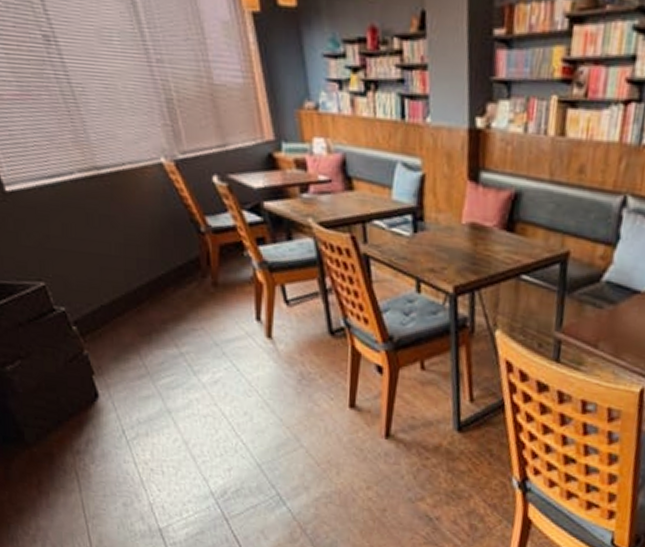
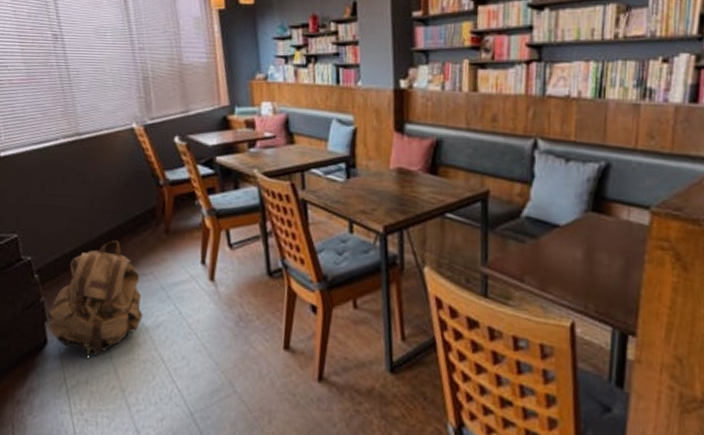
backpack: none [95,292,198,410] -> present [48,240,143,356]

